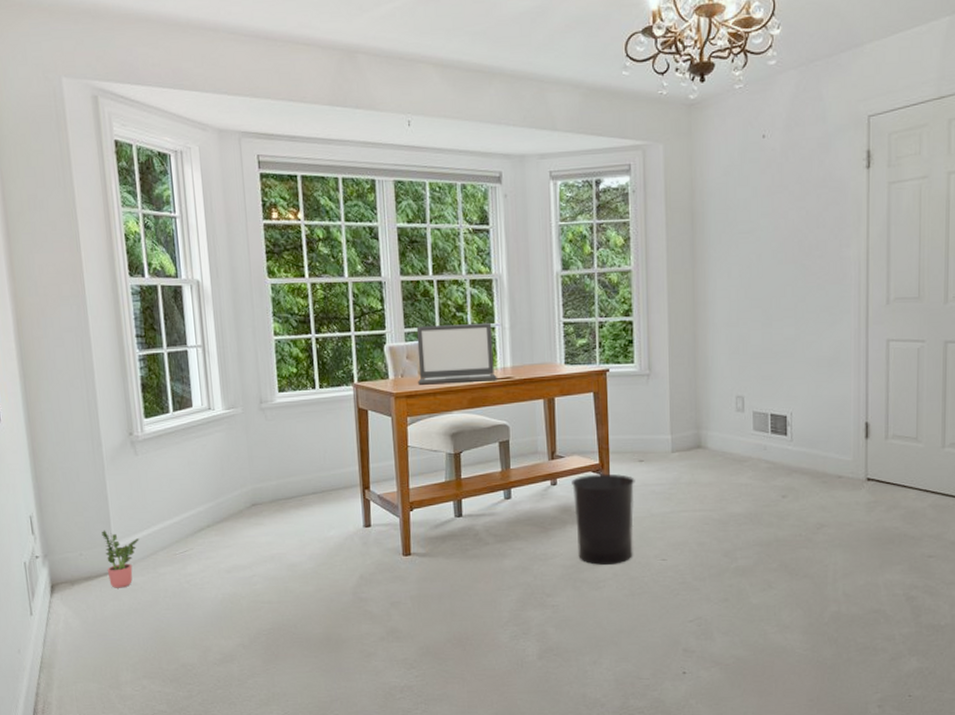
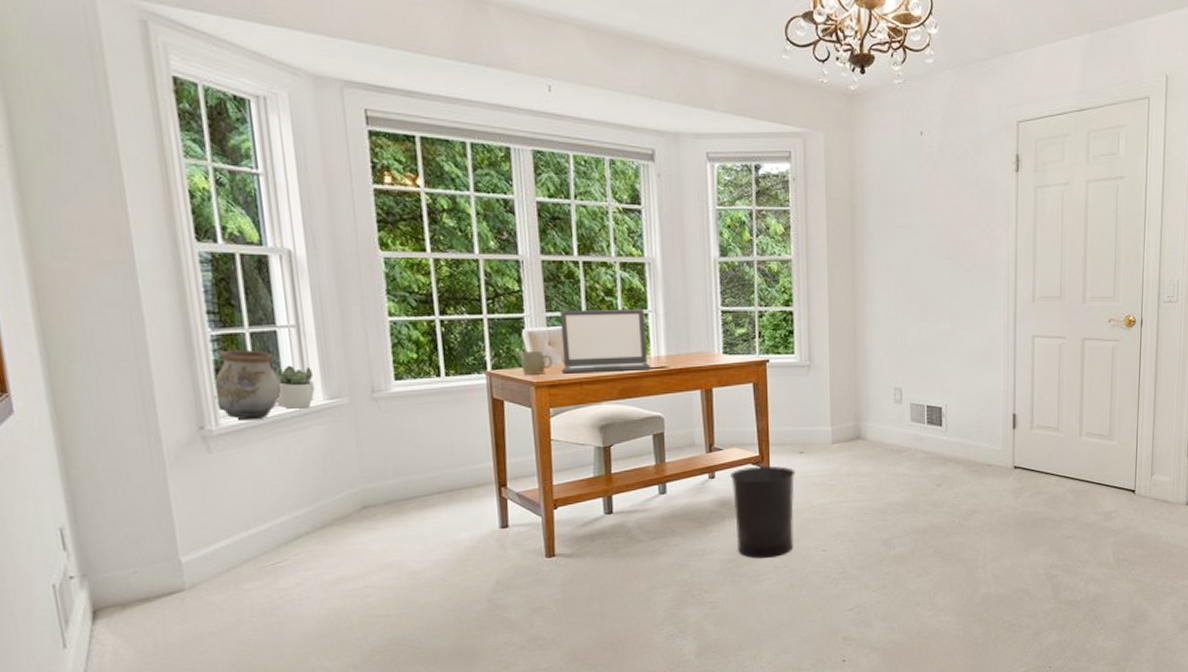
potted plant: present [101,529,139,588] -> none [163,541,216,610]
vase: none [139,367,191,428] -> present [213,349,282,421]
succulent plant: none [186,380,216,418] -> present [275,365,315,409]
mug: none [382,364,410,386] -> present [520,351,553,375]

